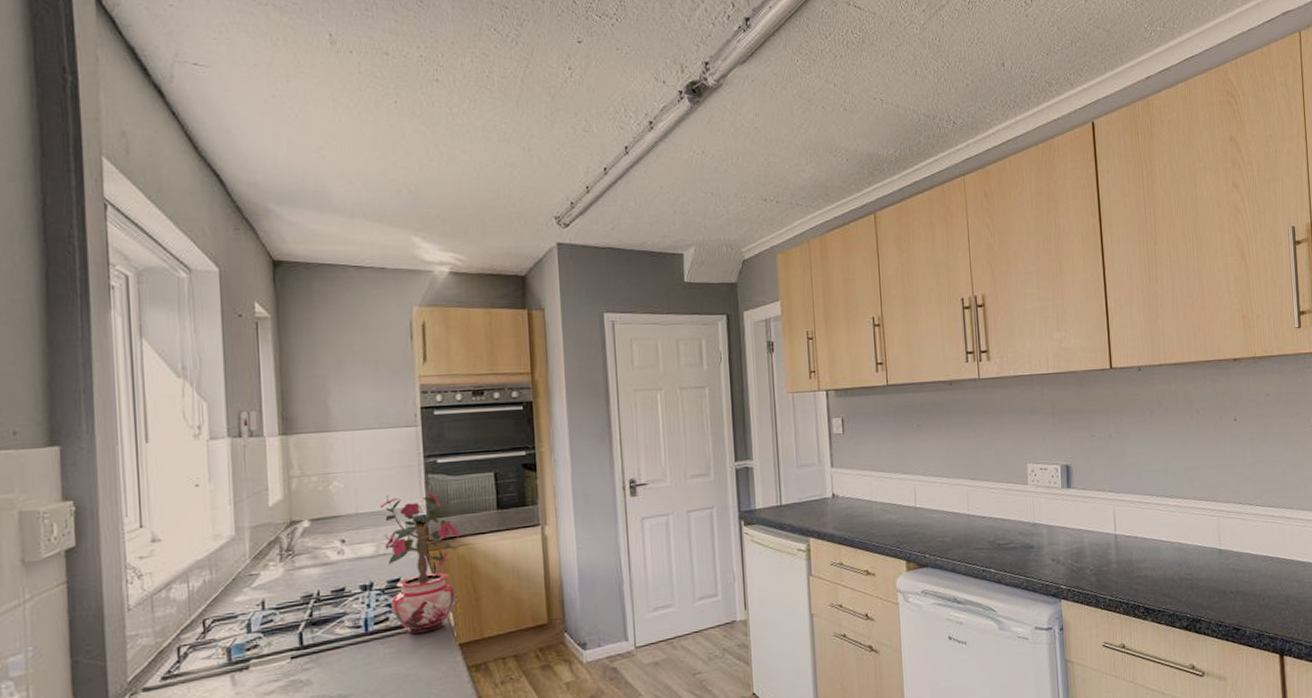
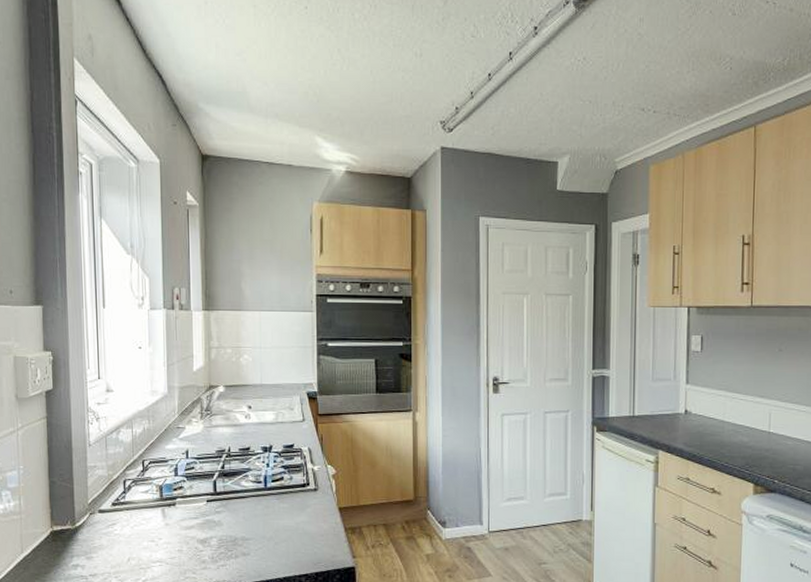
potted plant: present [379,492,461,635] -> none [280,370,344,495]

